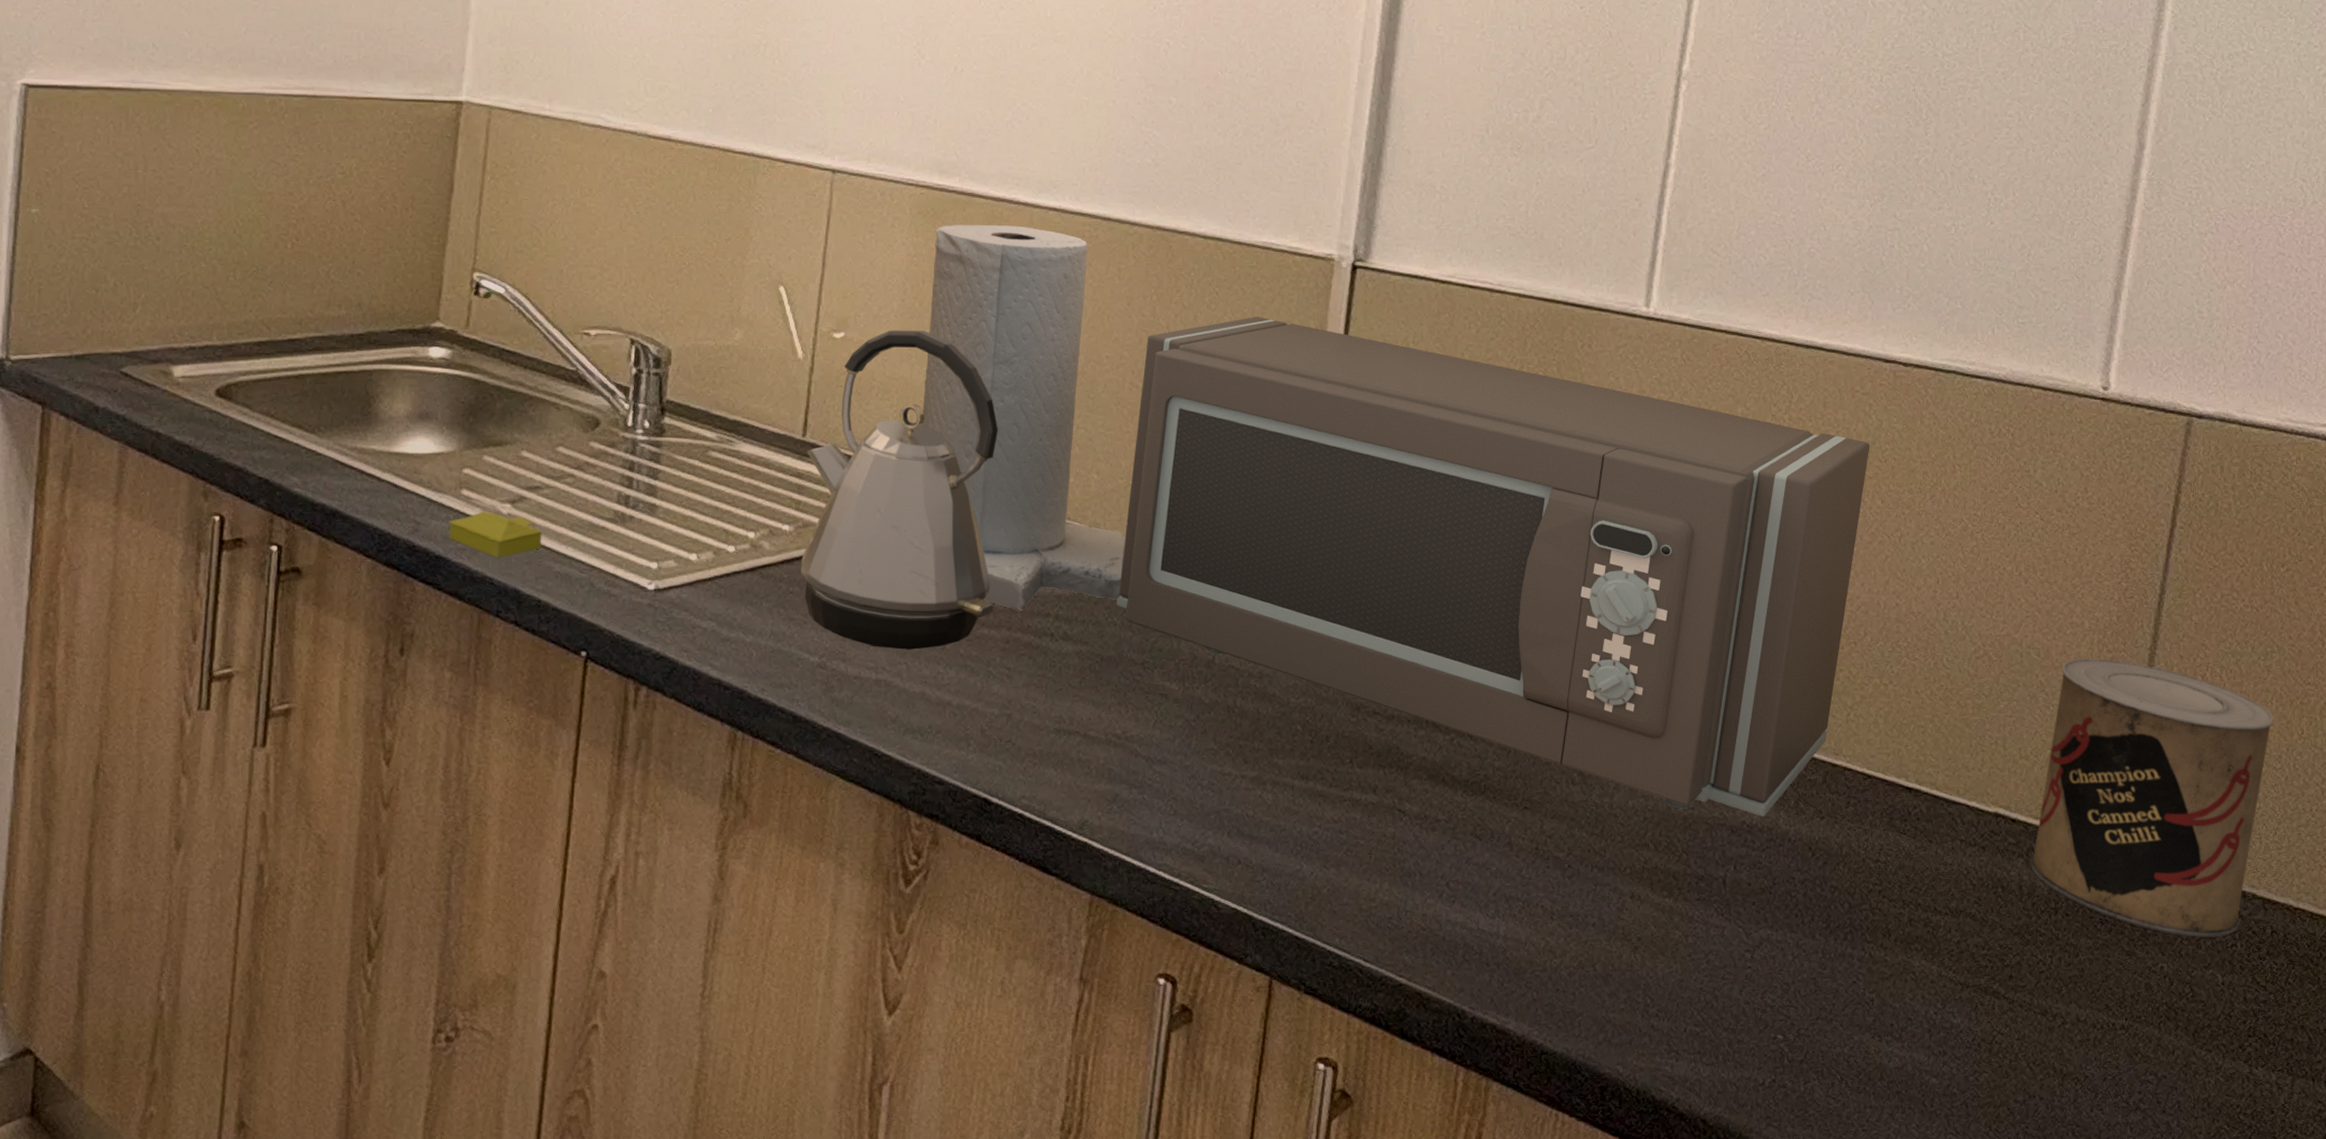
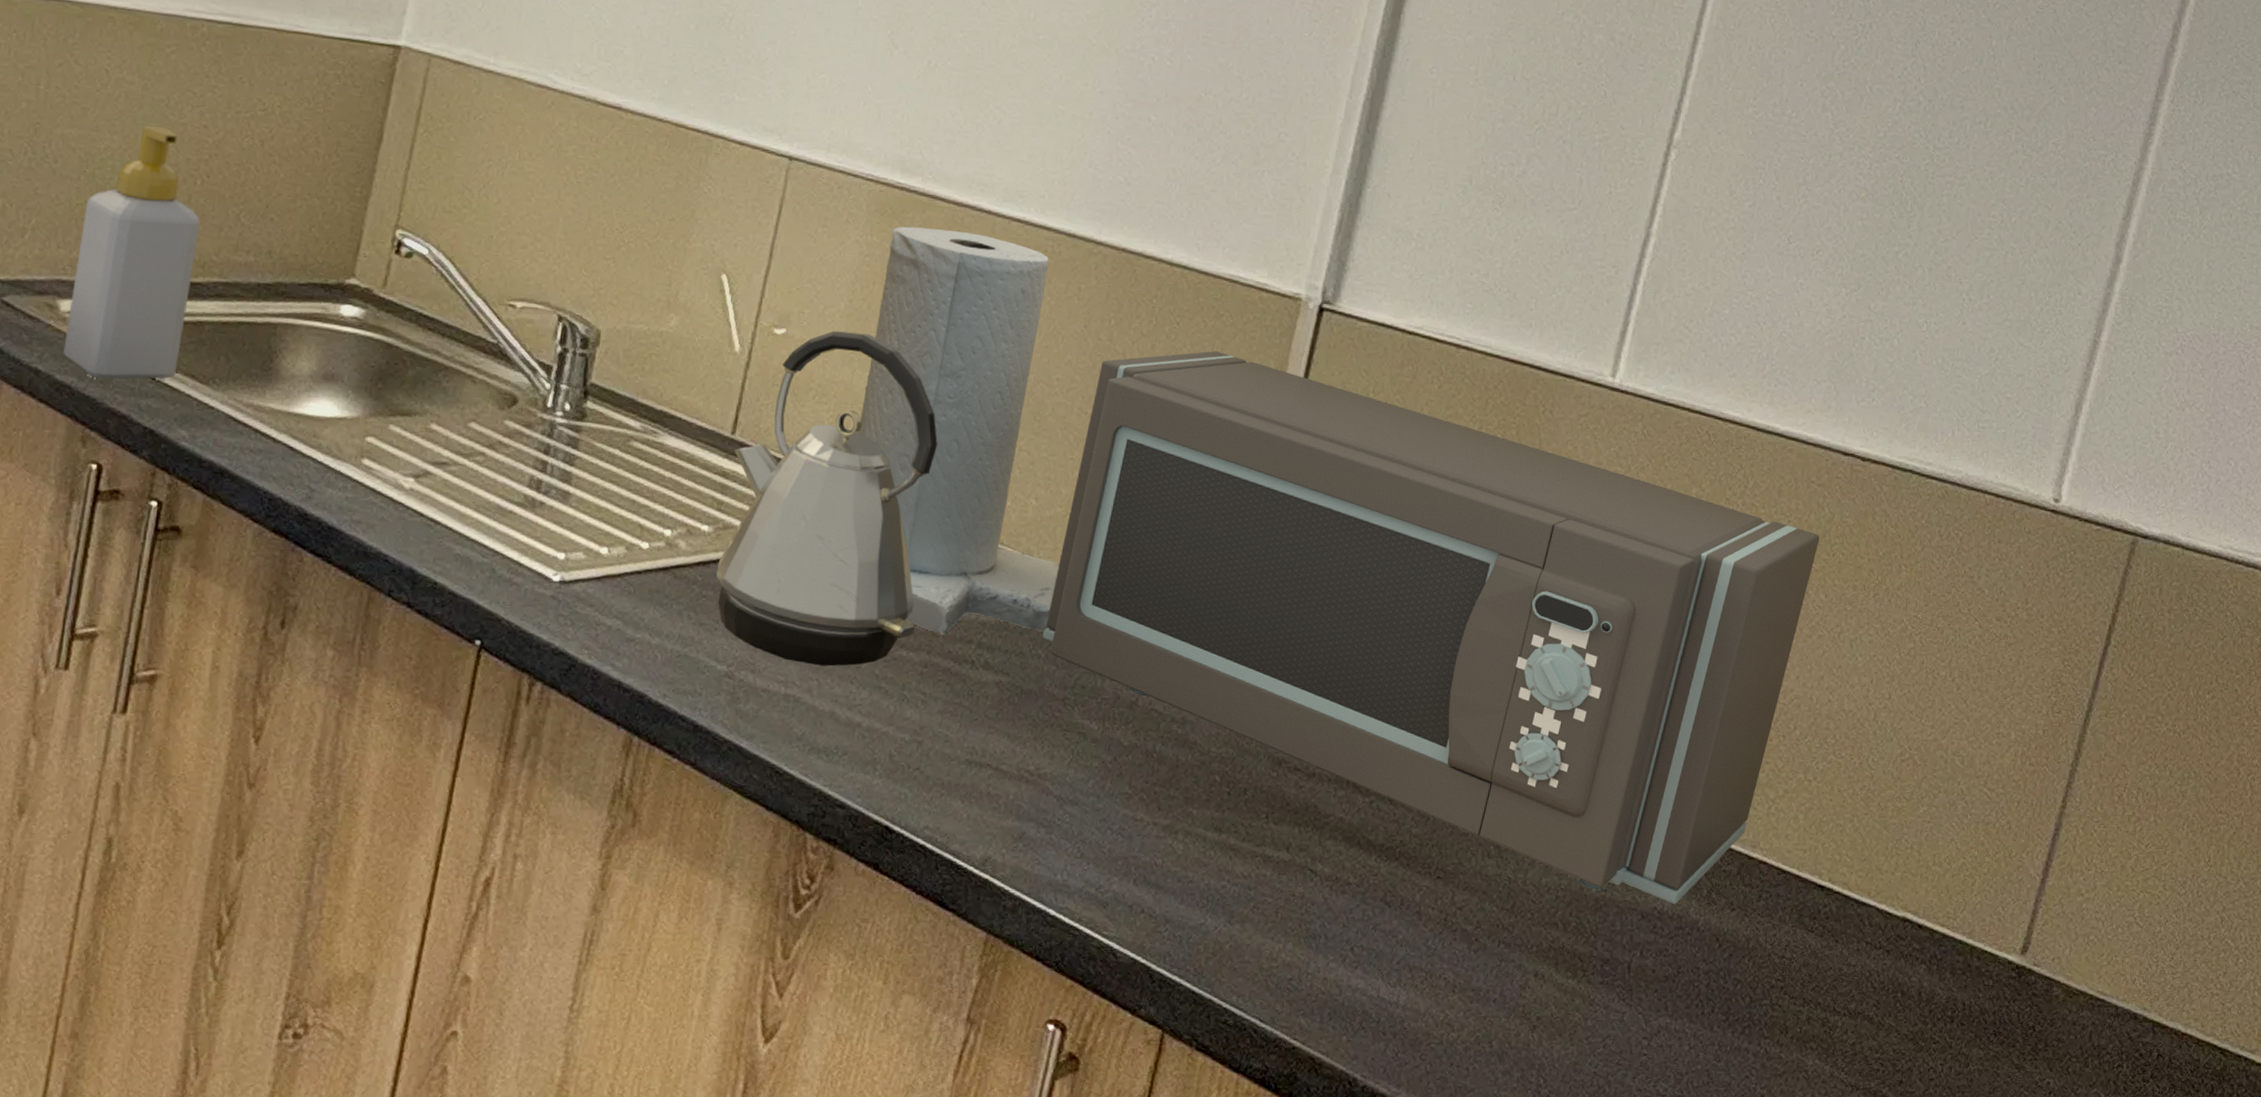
soap bottle: none [180,197,294,436] -> present [63,125,201,380]
sponge: present [426,510,568,559] -> none [320,482,471,536]
tin can: present [2030,659,2274,937] -> none [1931,769,2184,1057]

